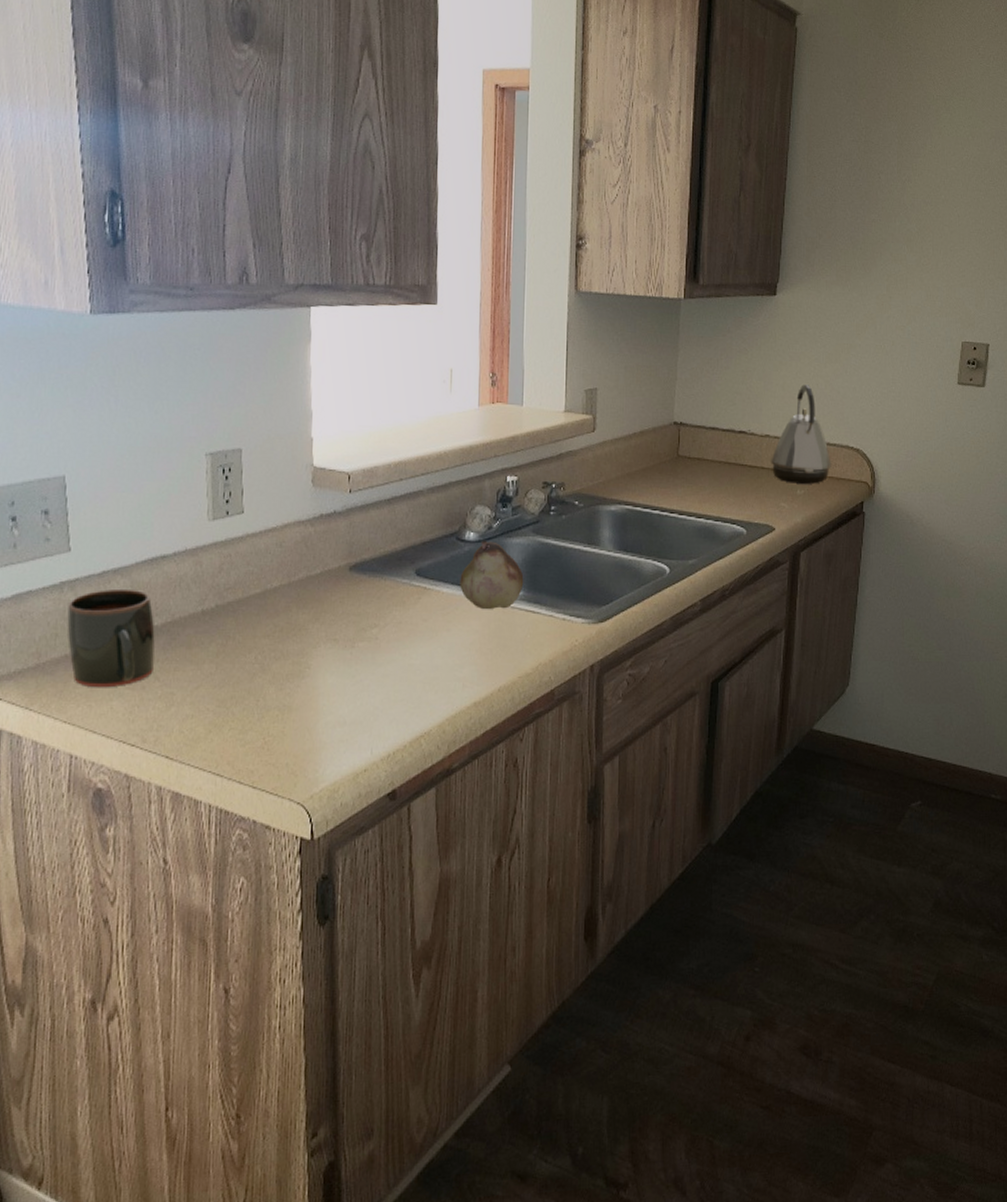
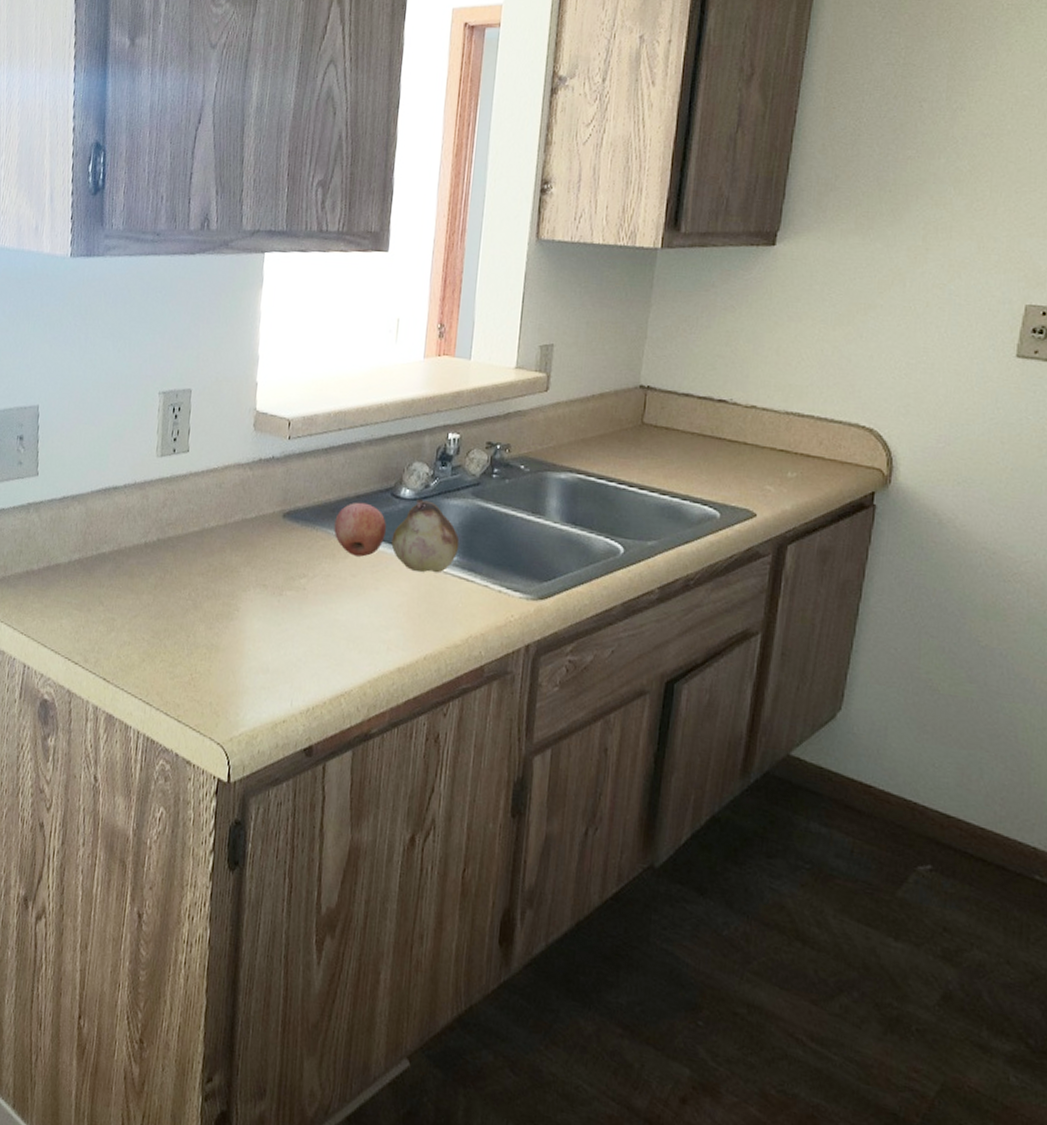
mug: present [66,588,155,688] -> none [29,514,103,606]
fruit: none [402,548,454,601] -> present [334,502,387,557]
kettle: present [771,384,832,484] -> none [756,349,835,467]

